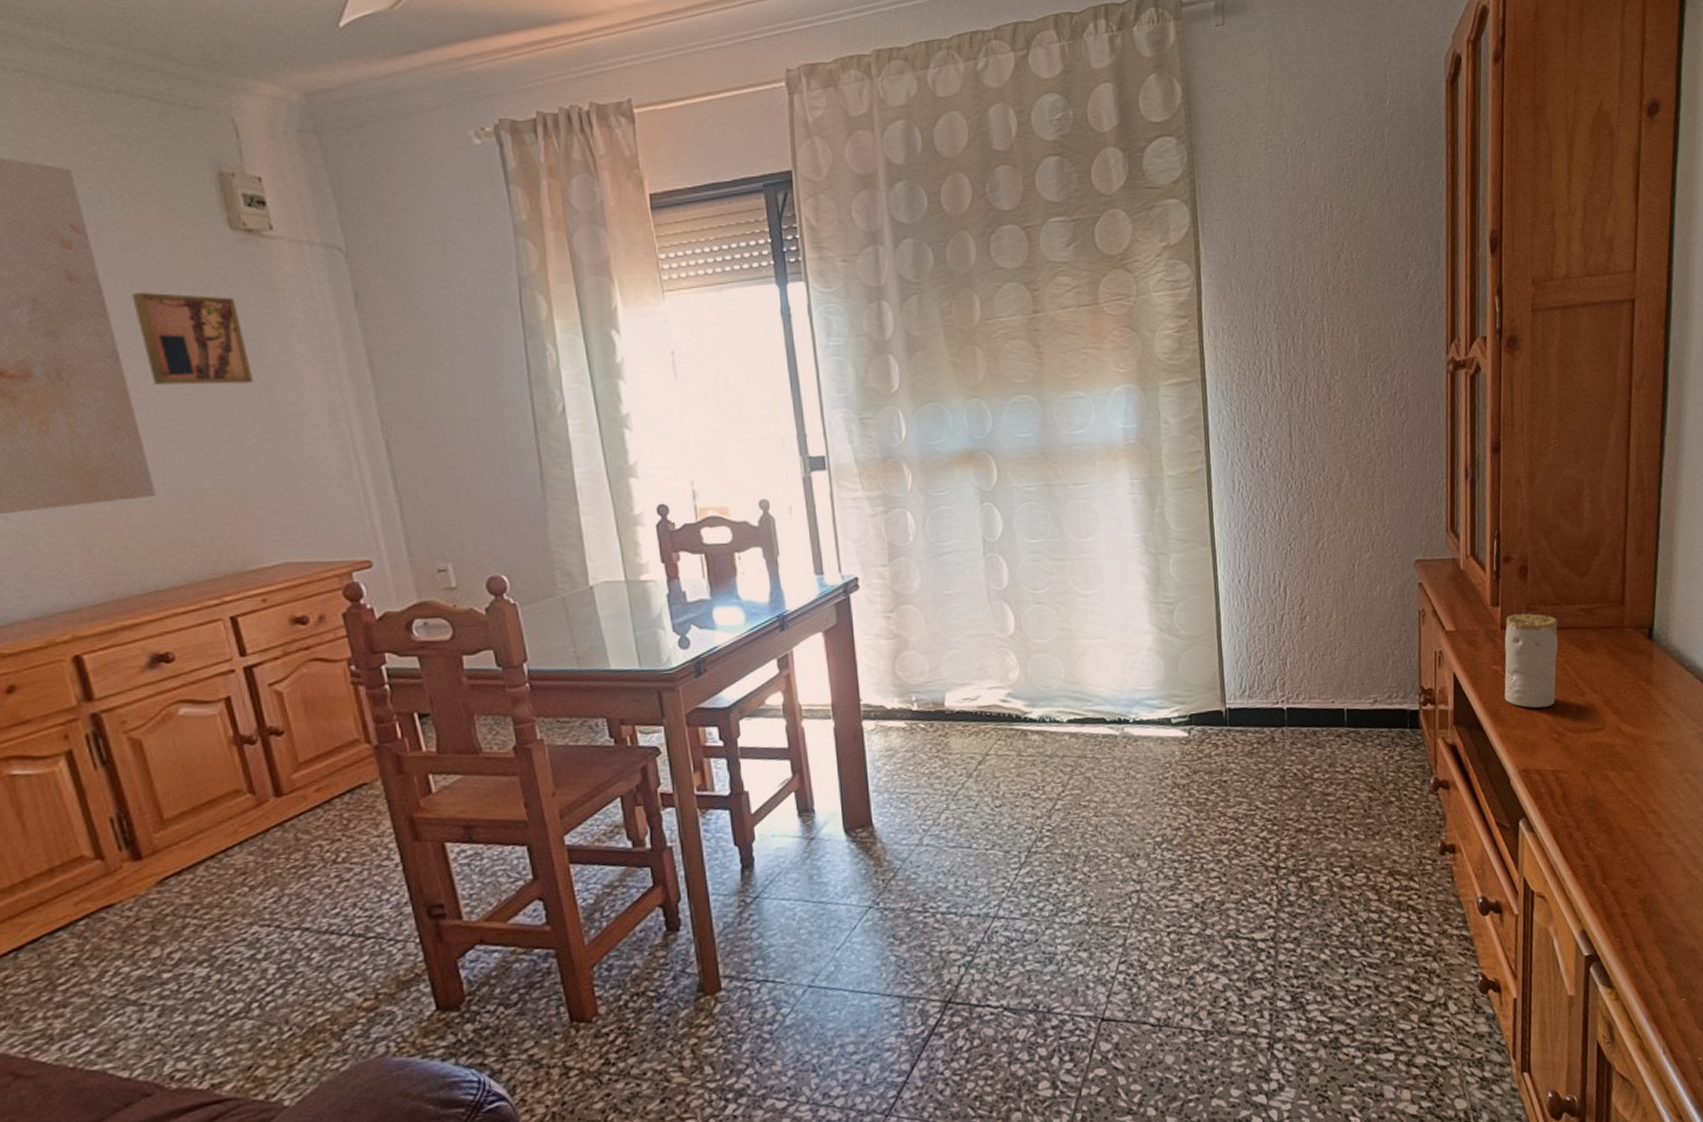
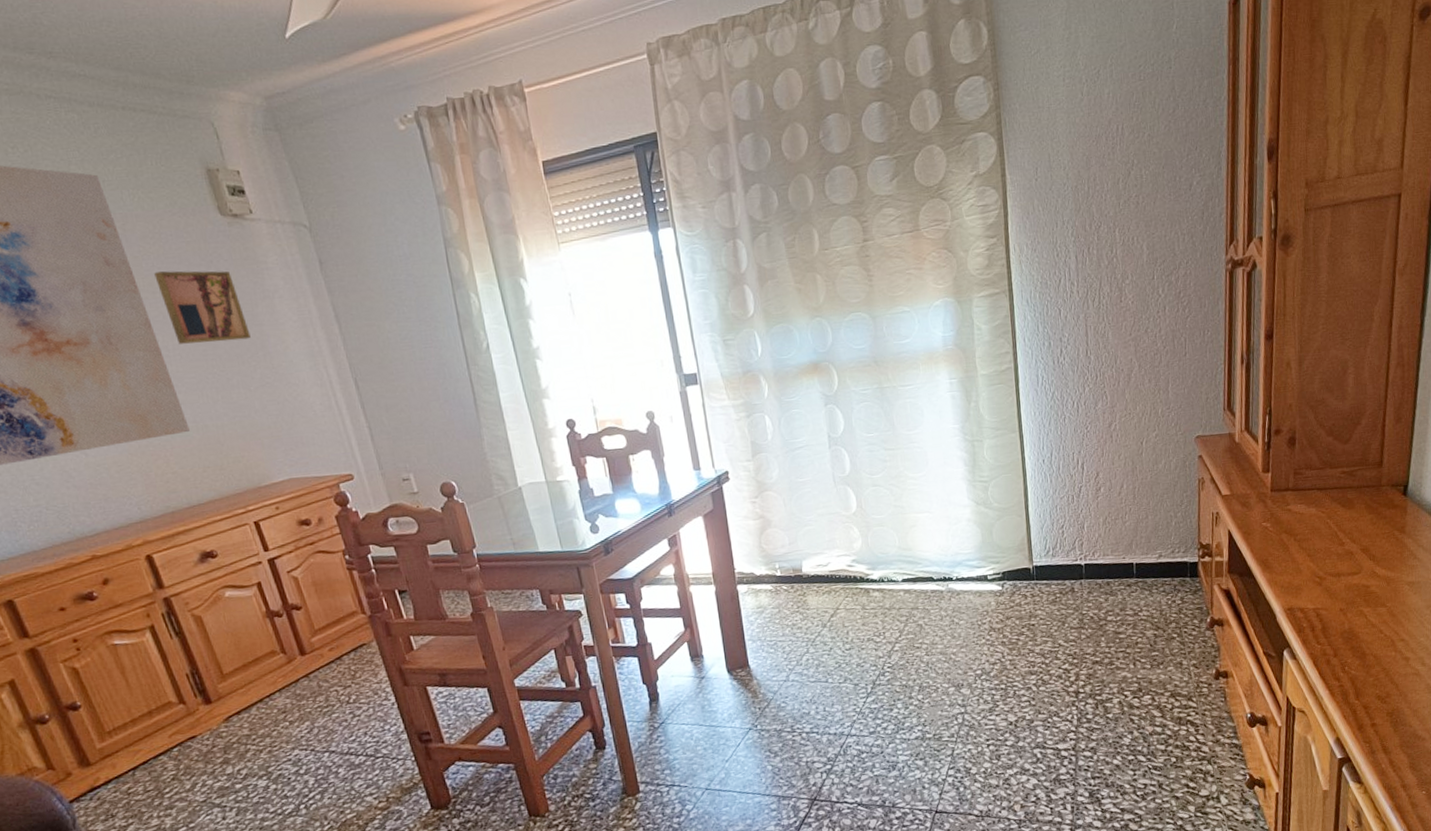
candle: present [1504,613,1559,708] -> none [1273,477,1322,557]

